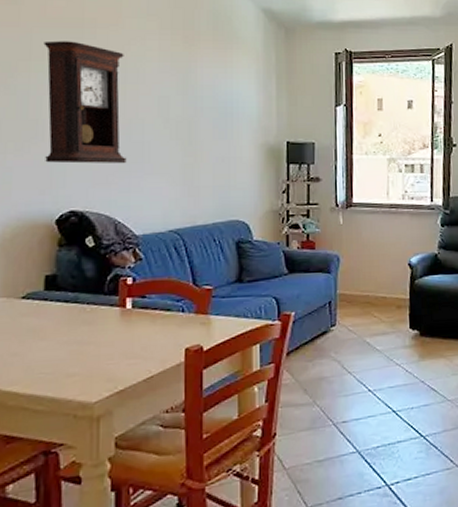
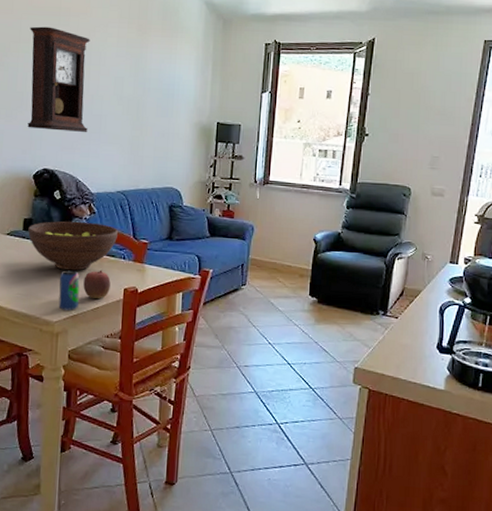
fruit bowl: none [51,271,173,335] -> present [28,221,118,271]
beverage can: none [97,334,126,386] -> present [58,270,80,311]
apple: none [131,328,167,367] -> present [83,270,111,299]

